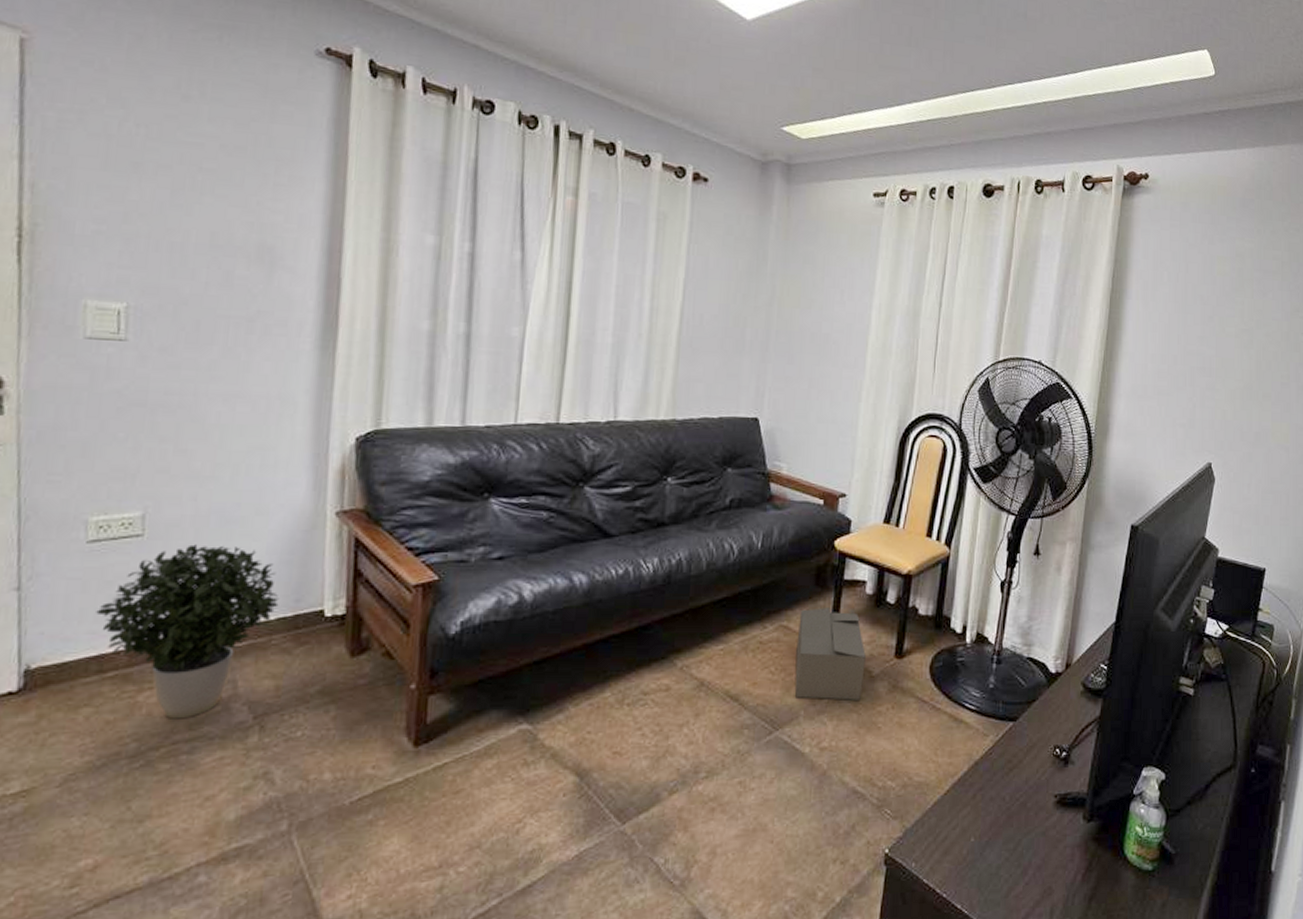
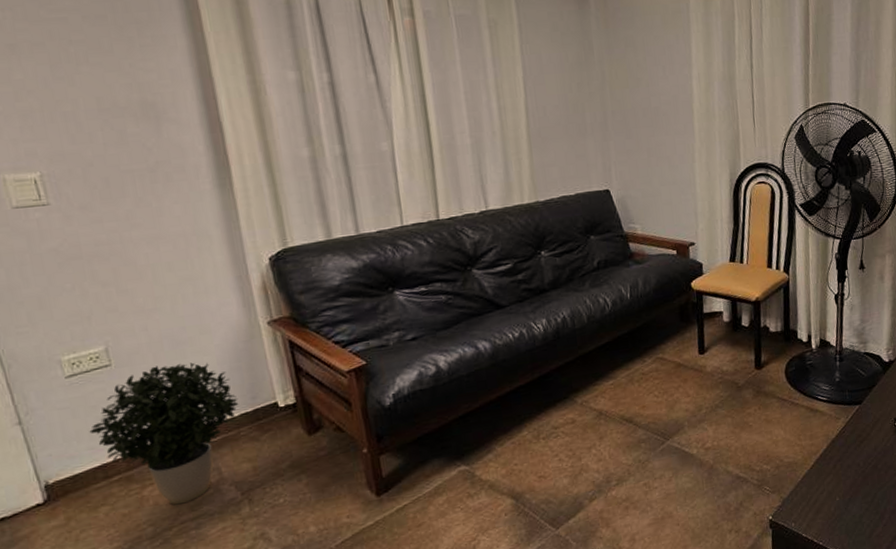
cardboard box: present [794,607,866,700] -> none [671,337,733,413]

